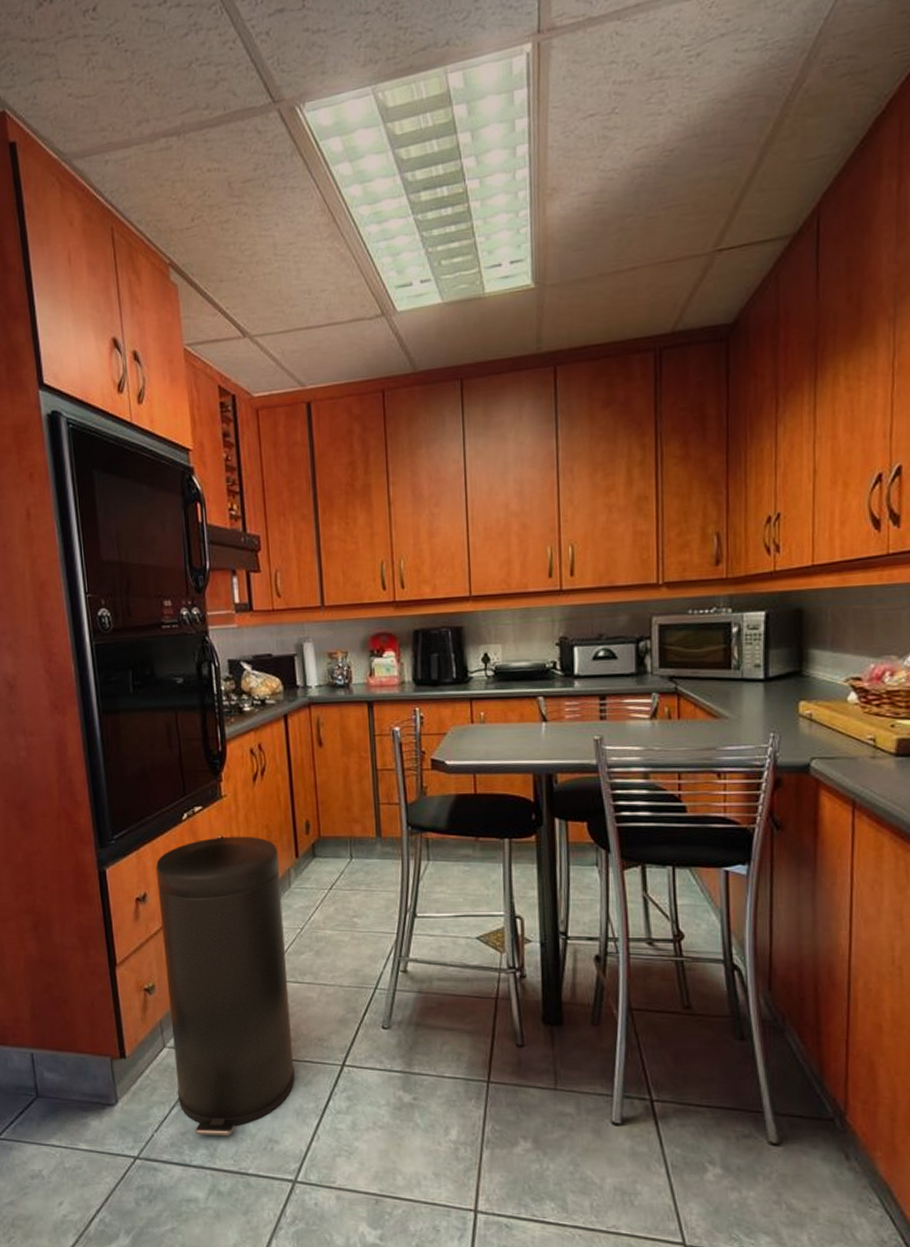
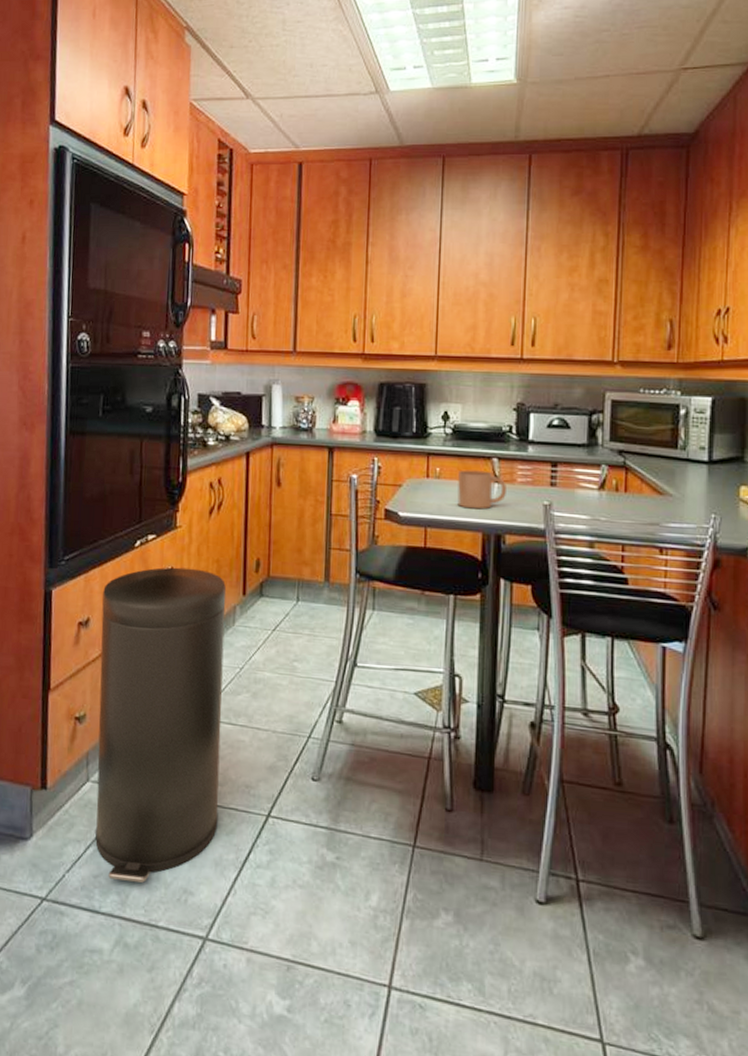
mug: none [504,710,555,751] -> present [457,470,506,509]

